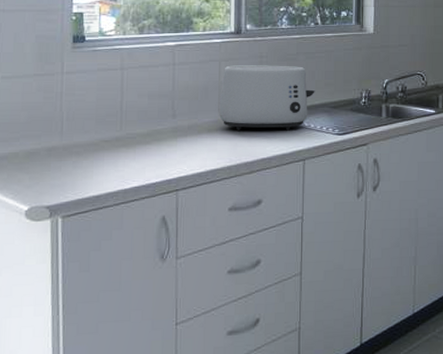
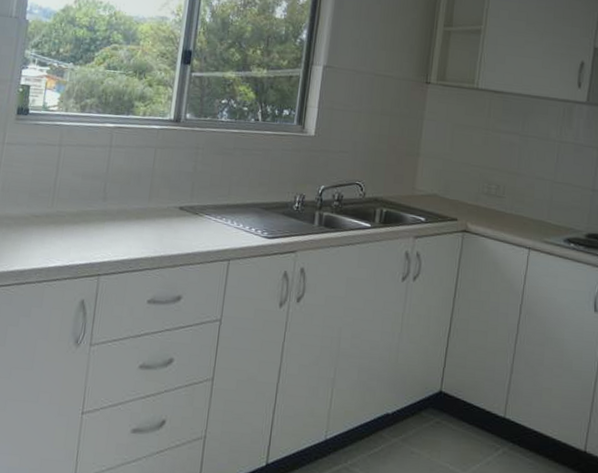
toaster: present [218,65,315,131] -> none [148,153,248,228]

